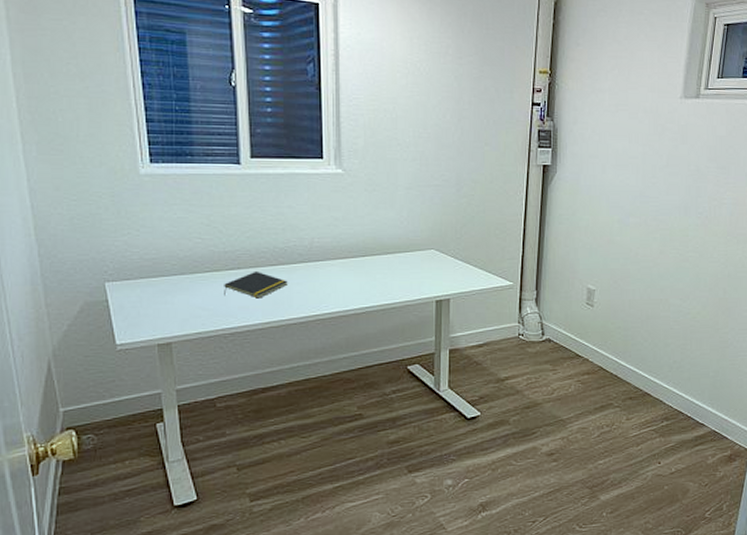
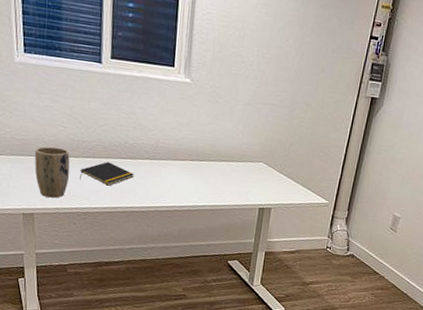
plant pot: none [169,262,212,321] -> present [35,146,70,198]

